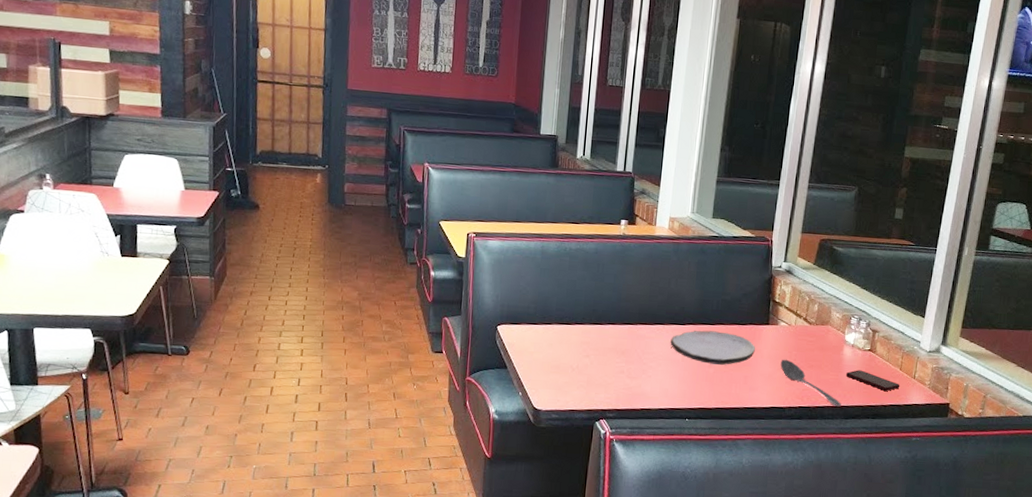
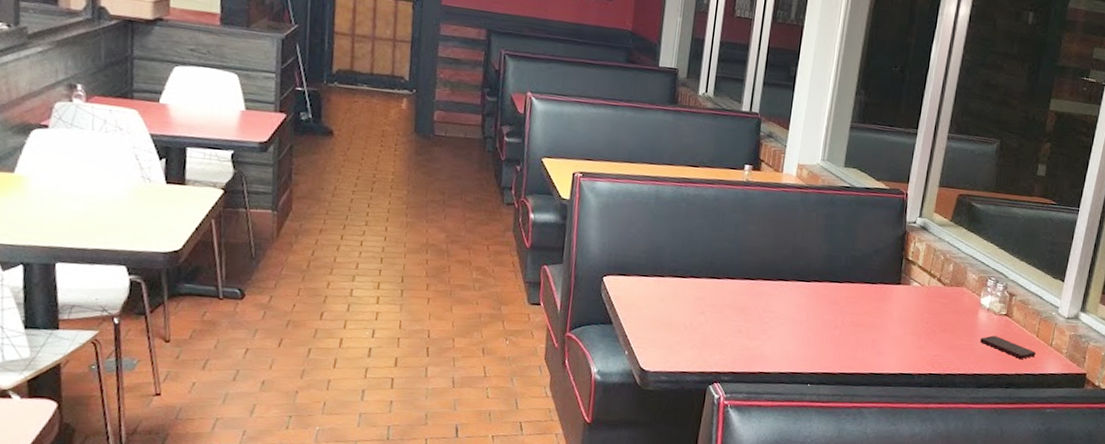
plate: present [670,330,756,365] -> none [793,288,886,327]
stirrer: present [780,359,841,407] -> none [911,322,974,375]

